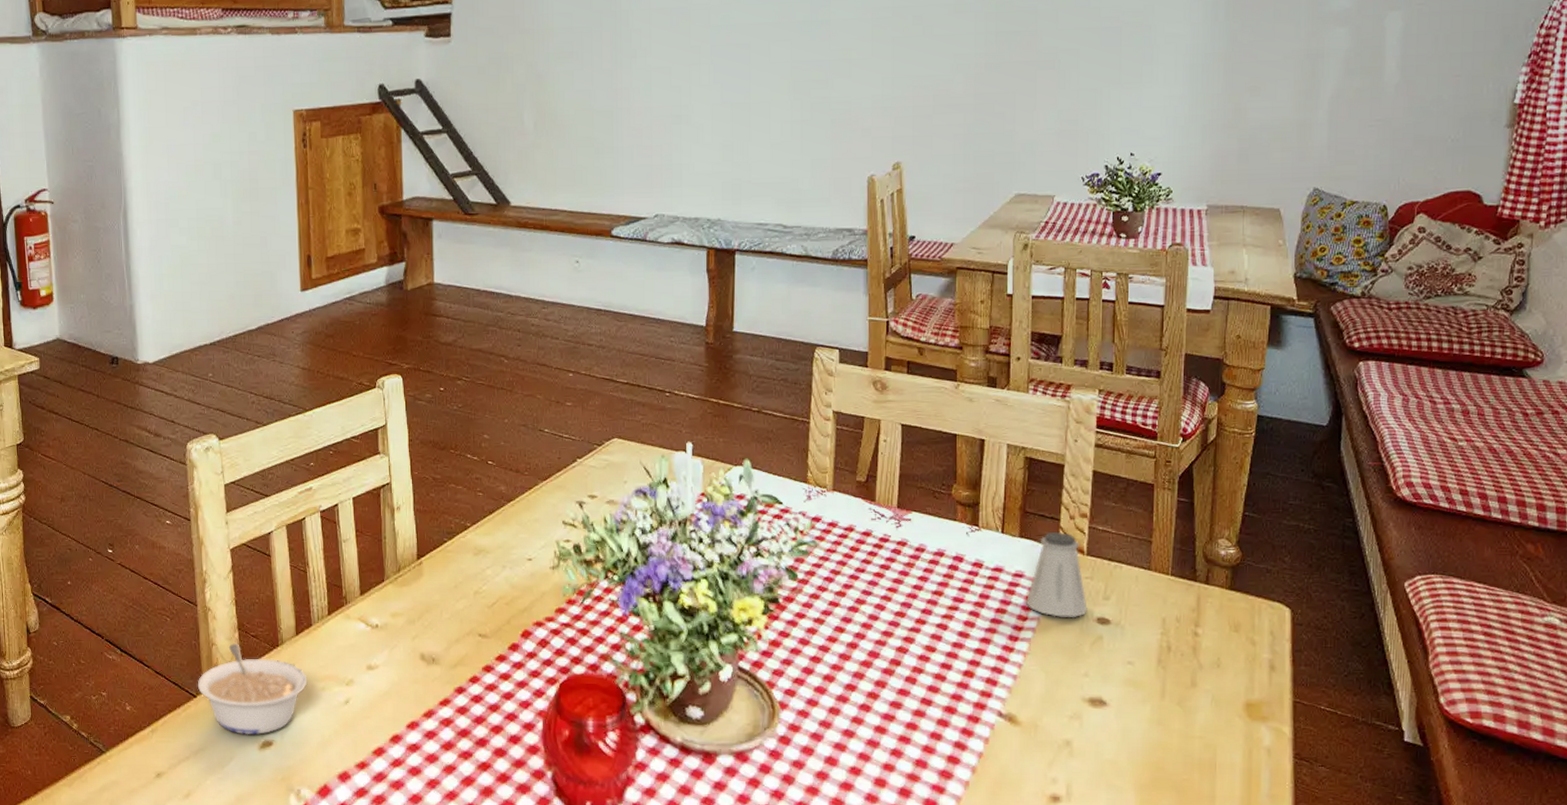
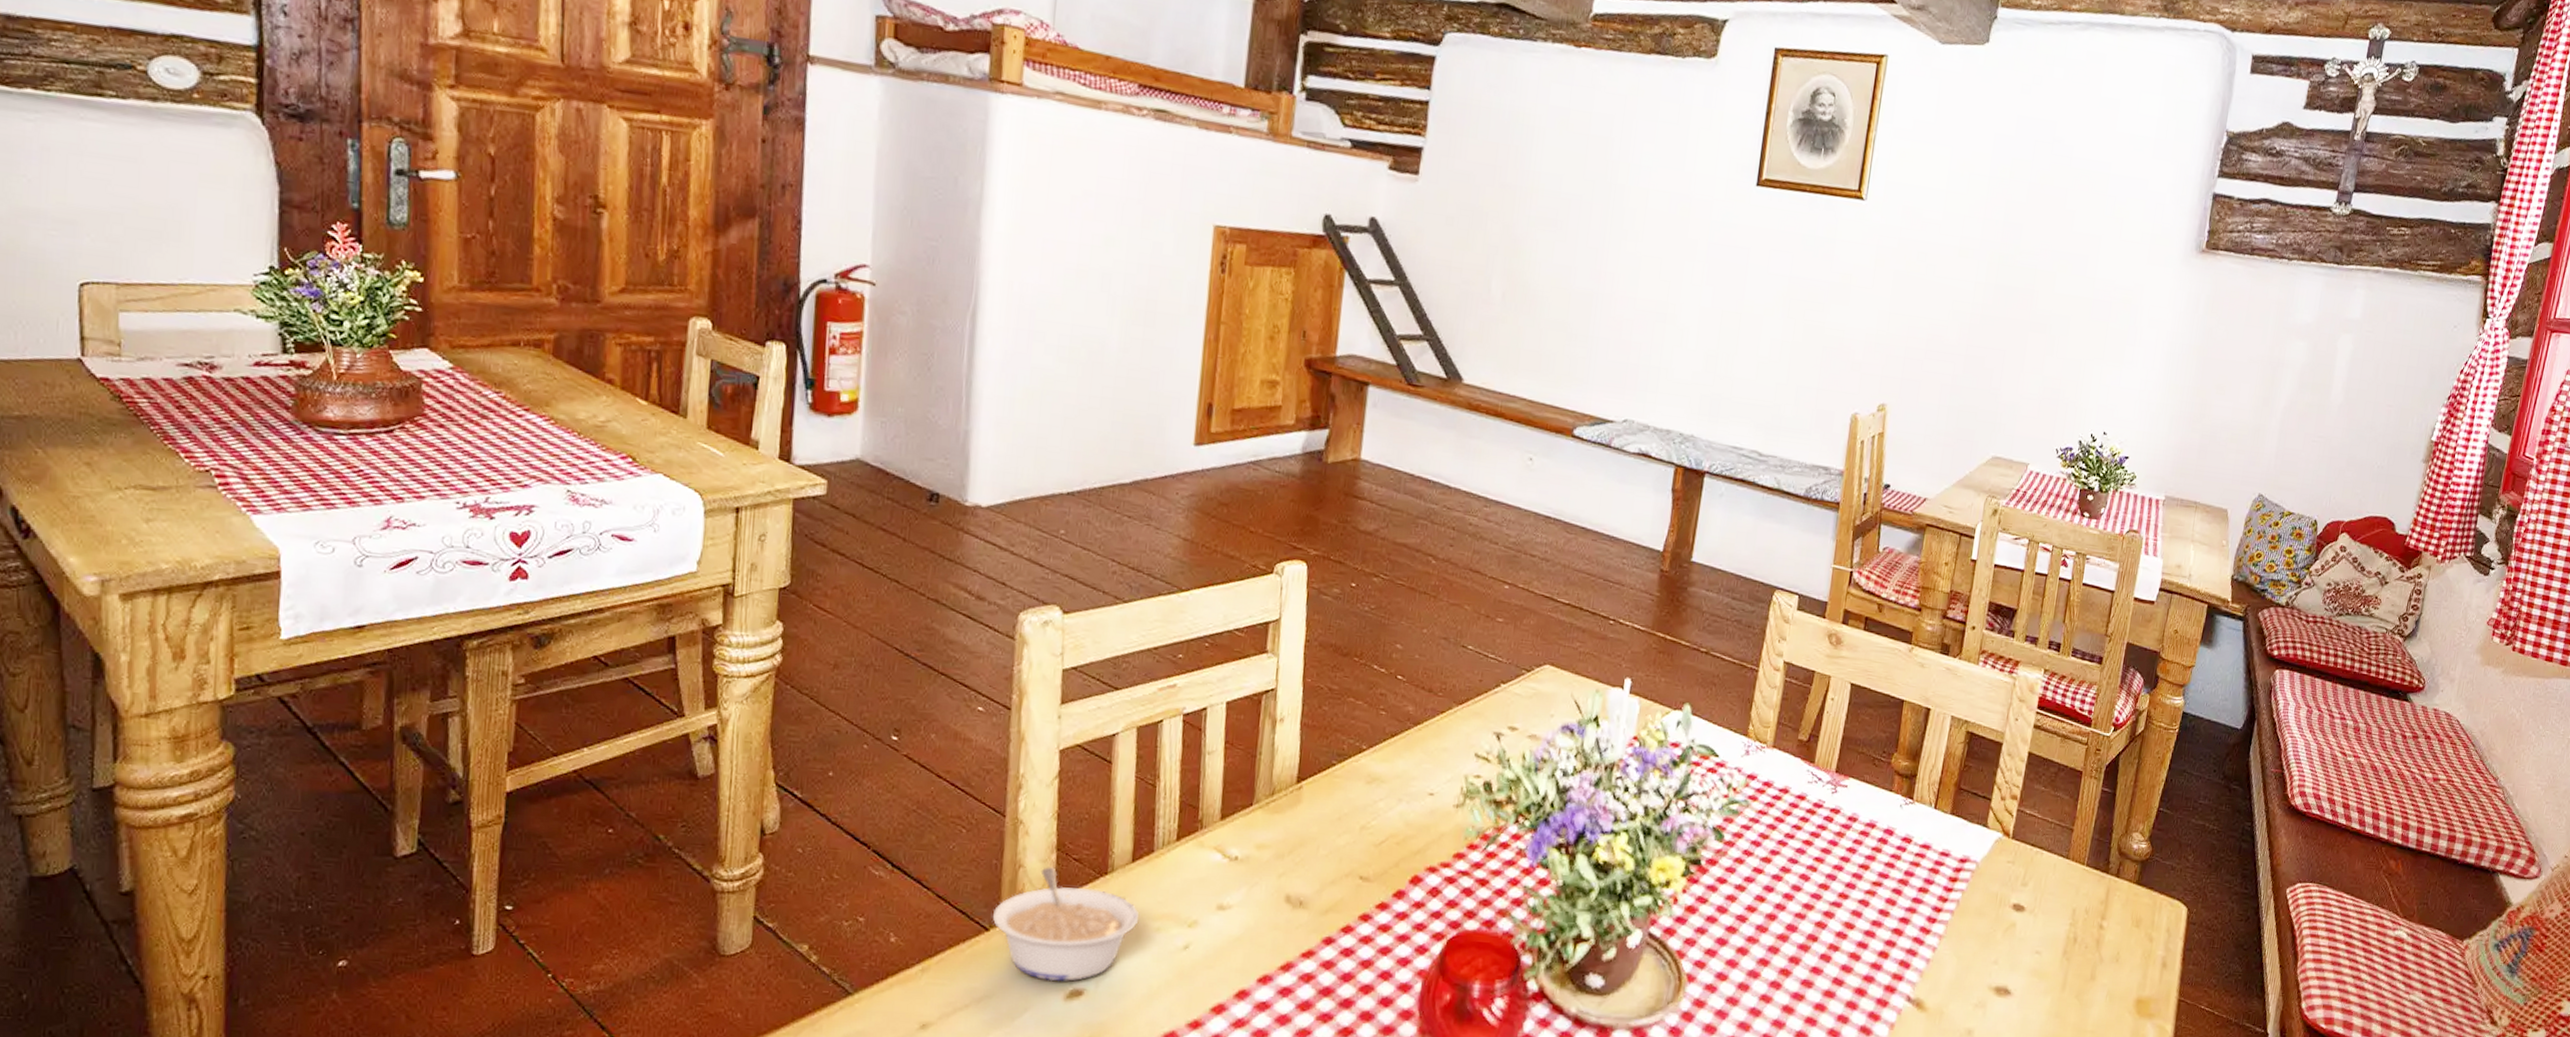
saltshaker: present [1025,531,1087,617] -> none [1947,811,2007,902]

